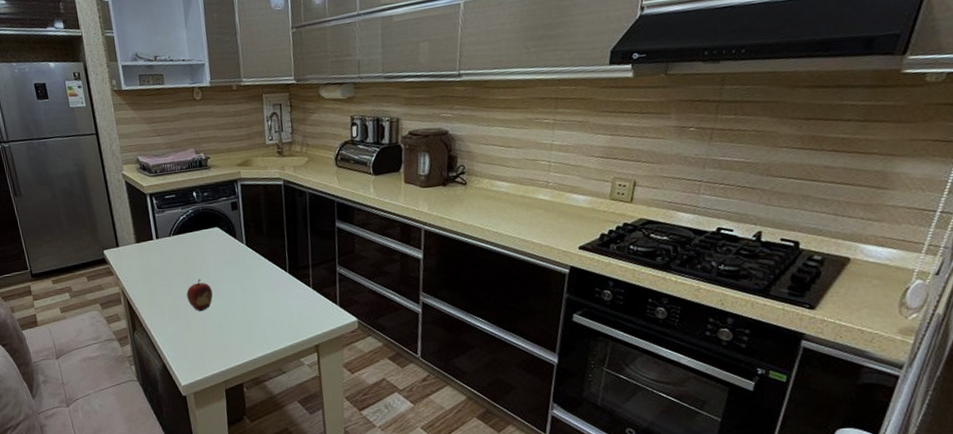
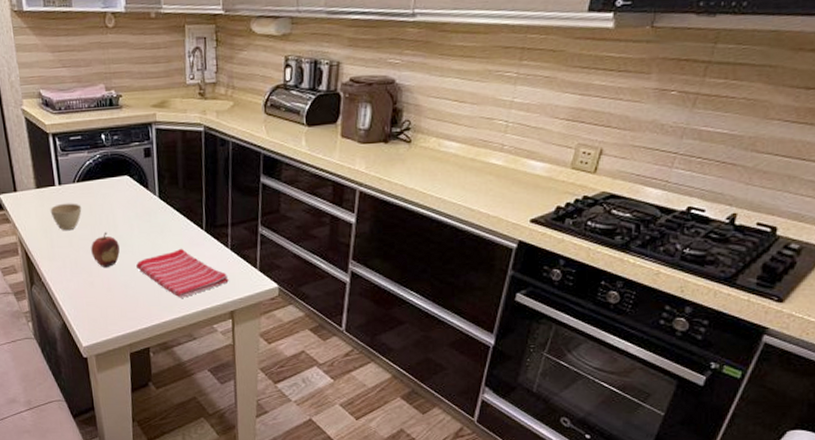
cup: none [149,254,178,280] -> present [50,203,82,231]
dish towel: none [228,289,312,335] -> present [136,248,229,298]

